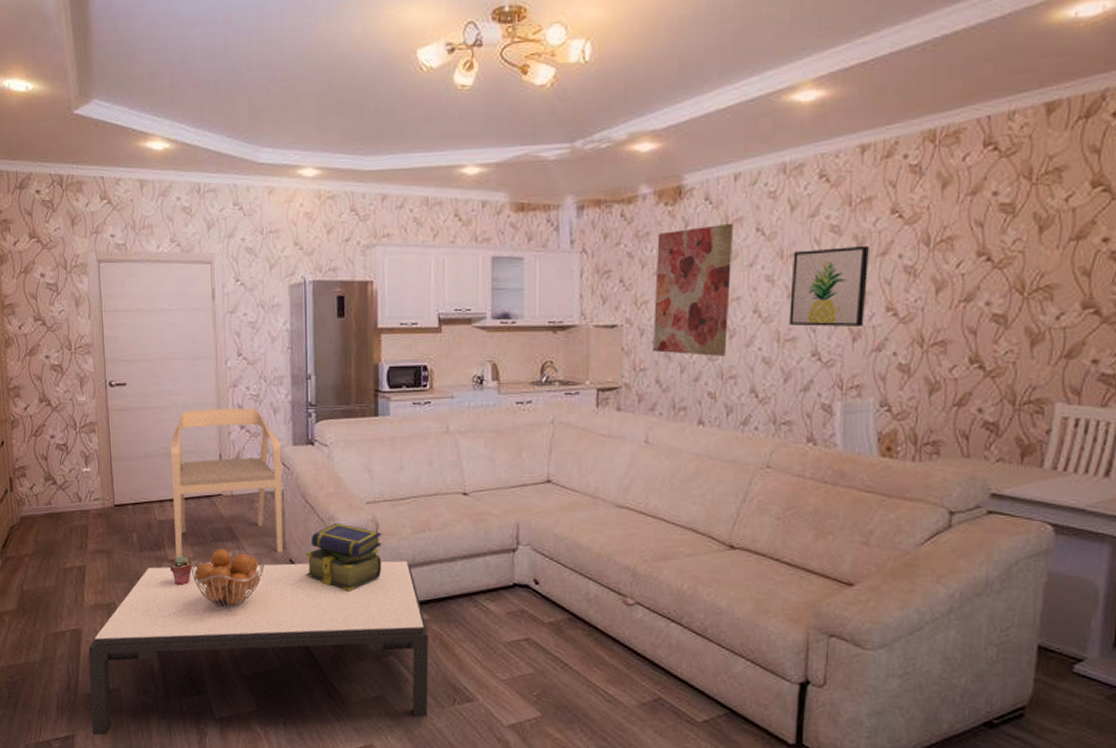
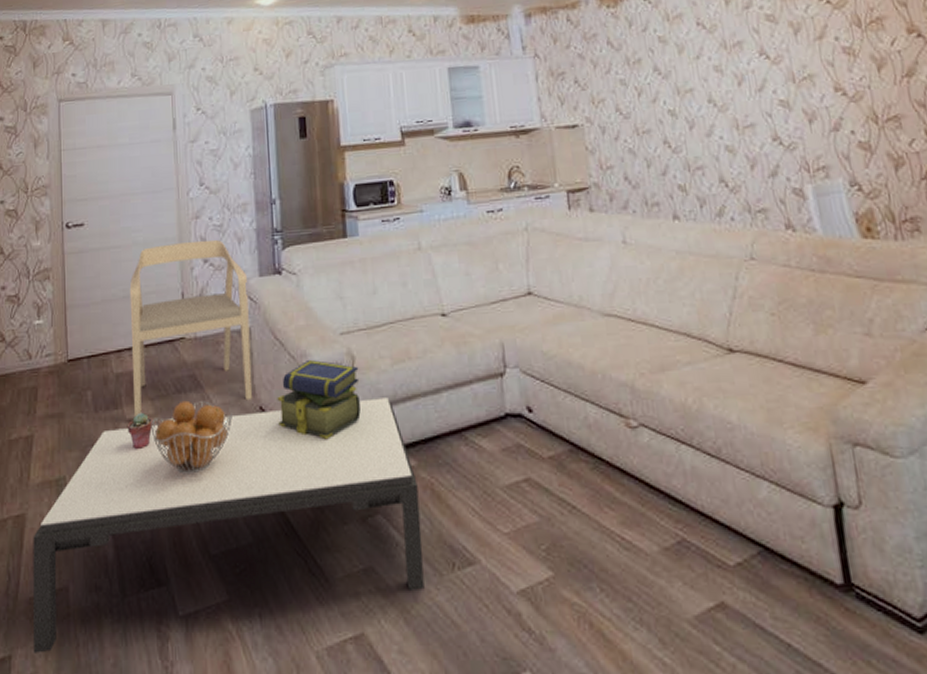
wall art: present [653,223,734,356] -> none [604,19,689,149]
wall art: present [789,245,869,327] -> none [735,30,817,112]

